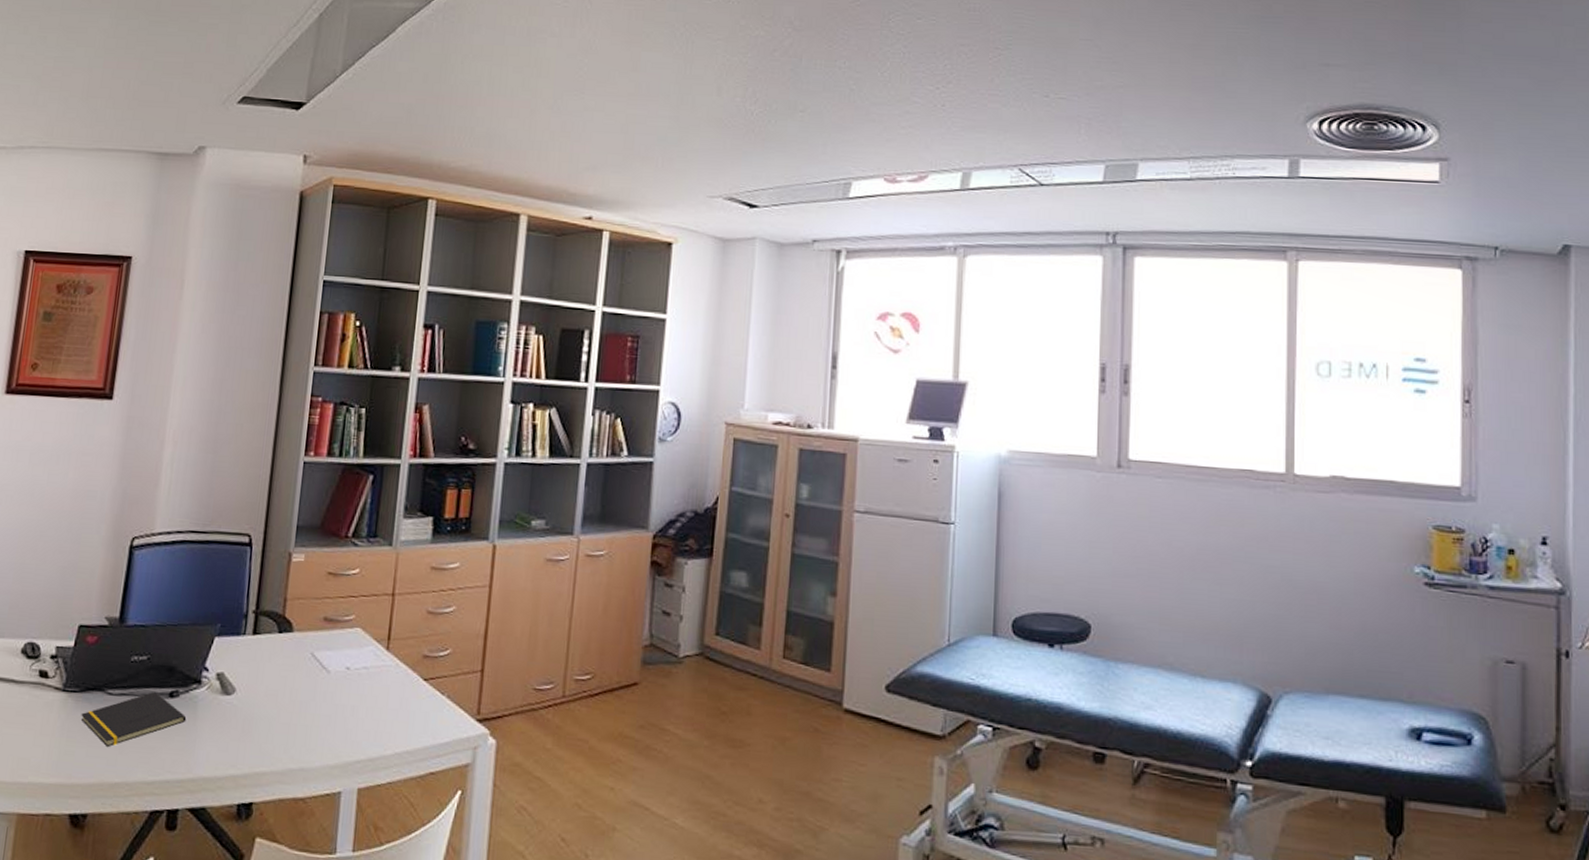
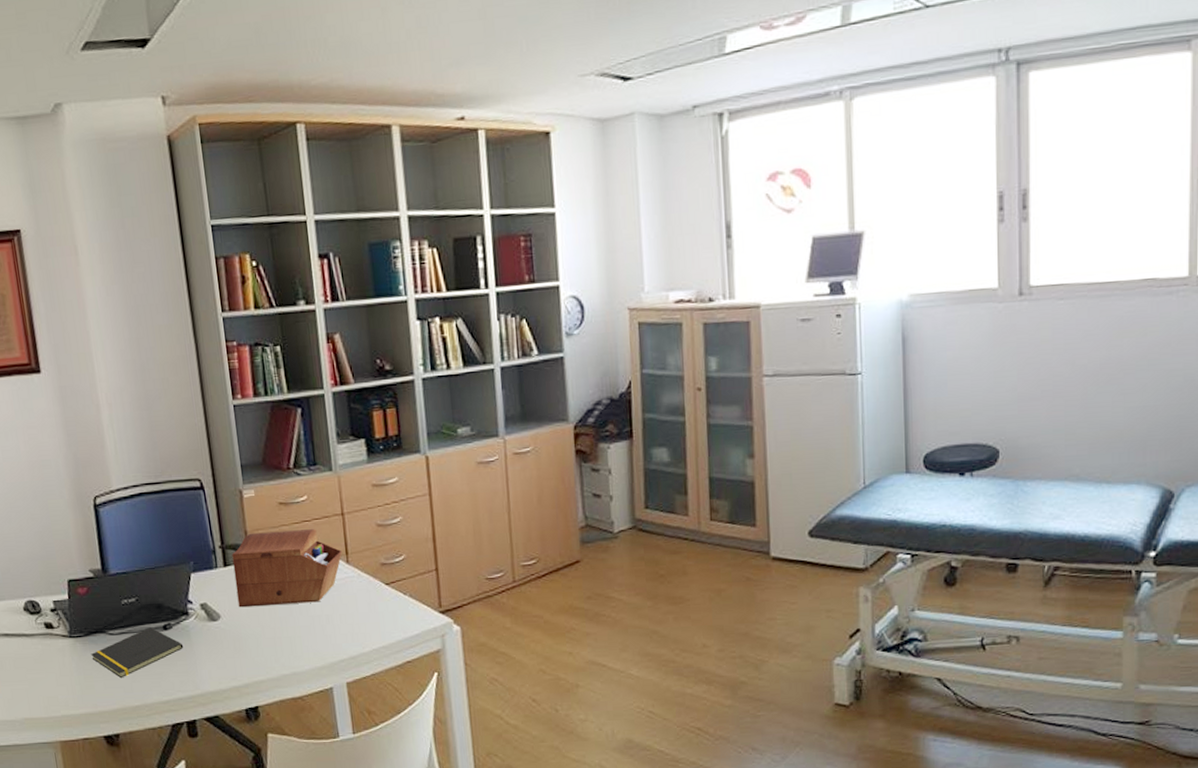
sewing box: none [258,601,384,690] -> present [232,529,342,608]

